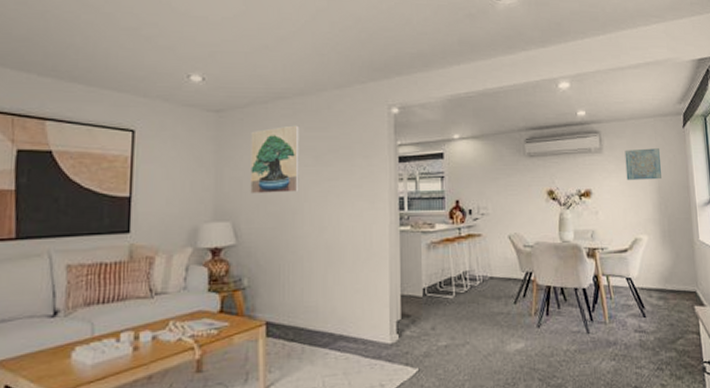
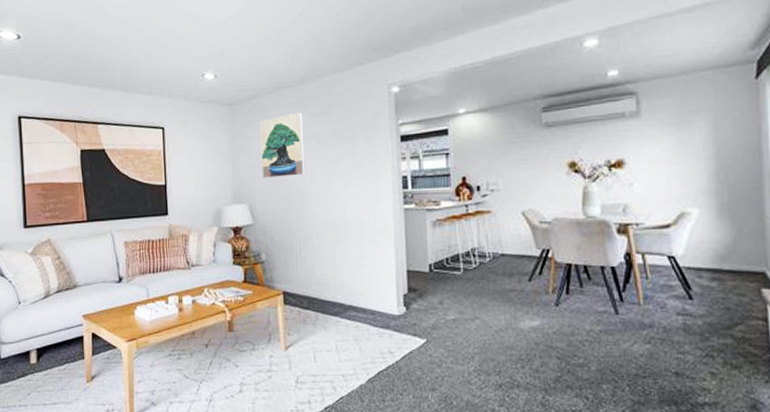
wall art: present [624,148,661,180] -> none [670,106,721,146]

